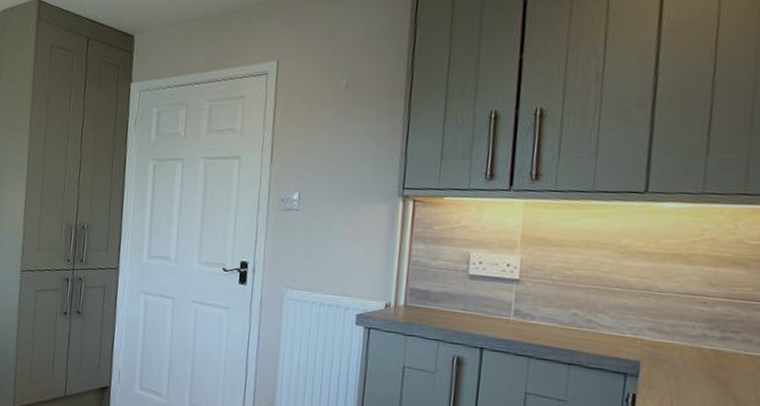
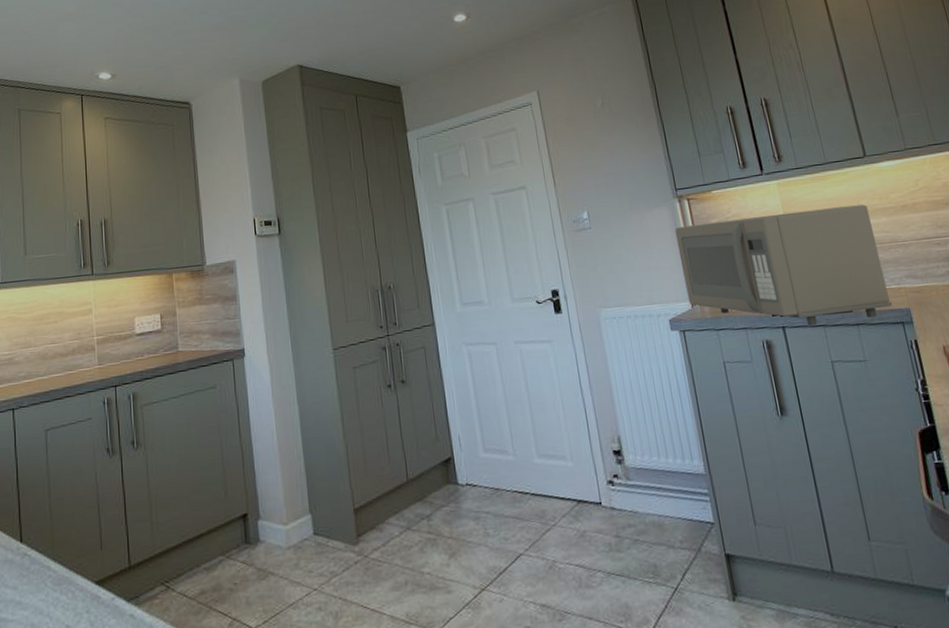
microwave: none [383,226,628,362] -> present [674,204,892,326]

